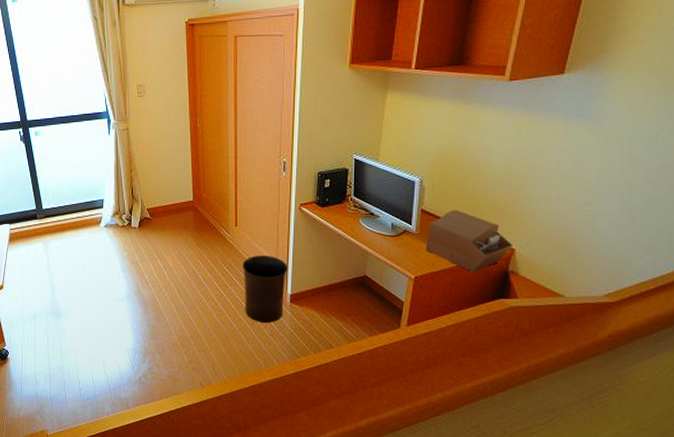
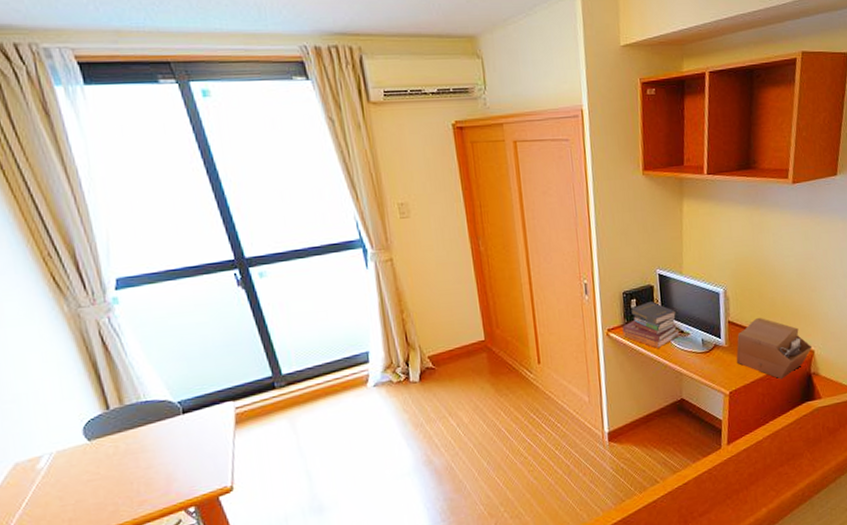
waste bin: present [242,255,289,323] -> none [551,392,603,471]
books: none [314,182,370,227] -> present [622,300,680,349]

